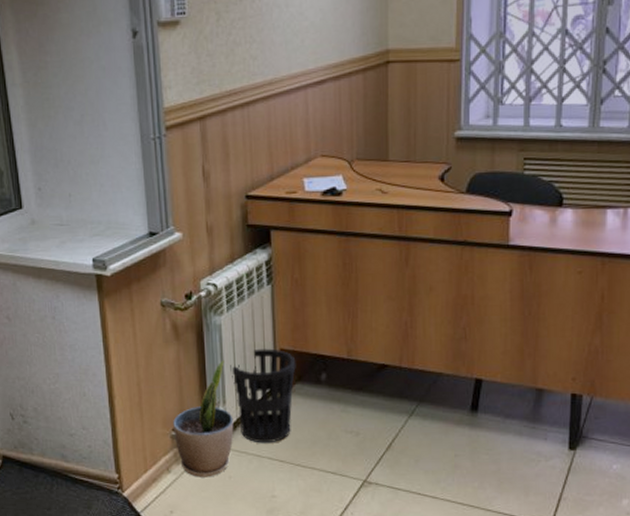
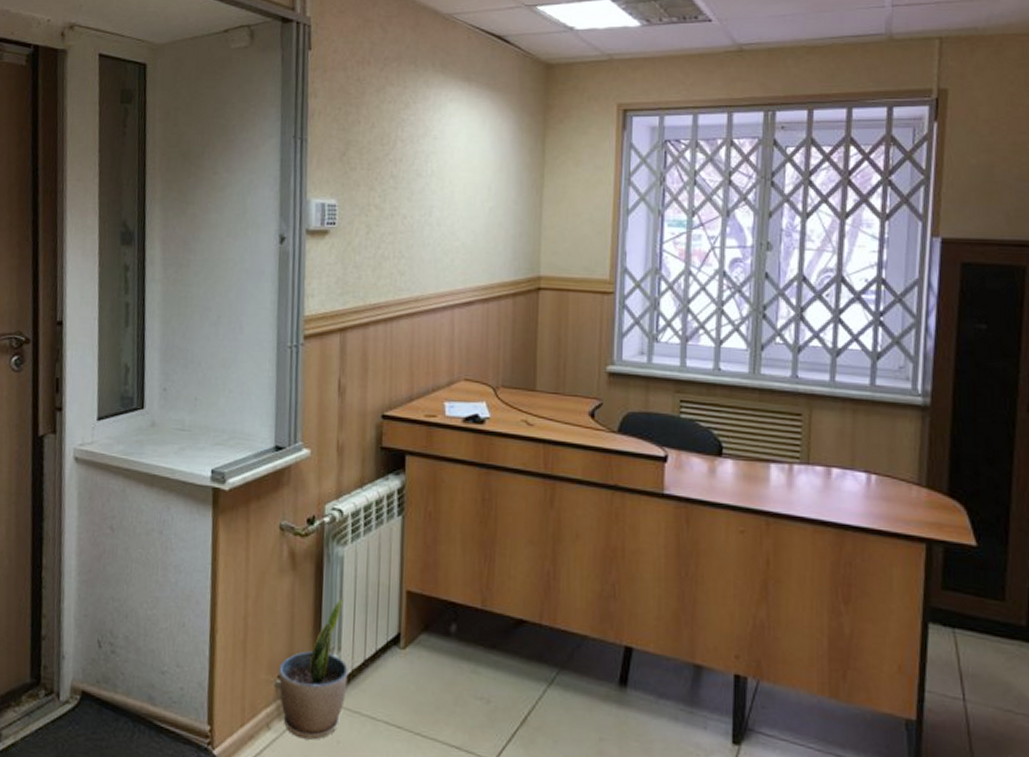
wastebasket: present [230,348,296,443] -> none [349,588,424,704]

